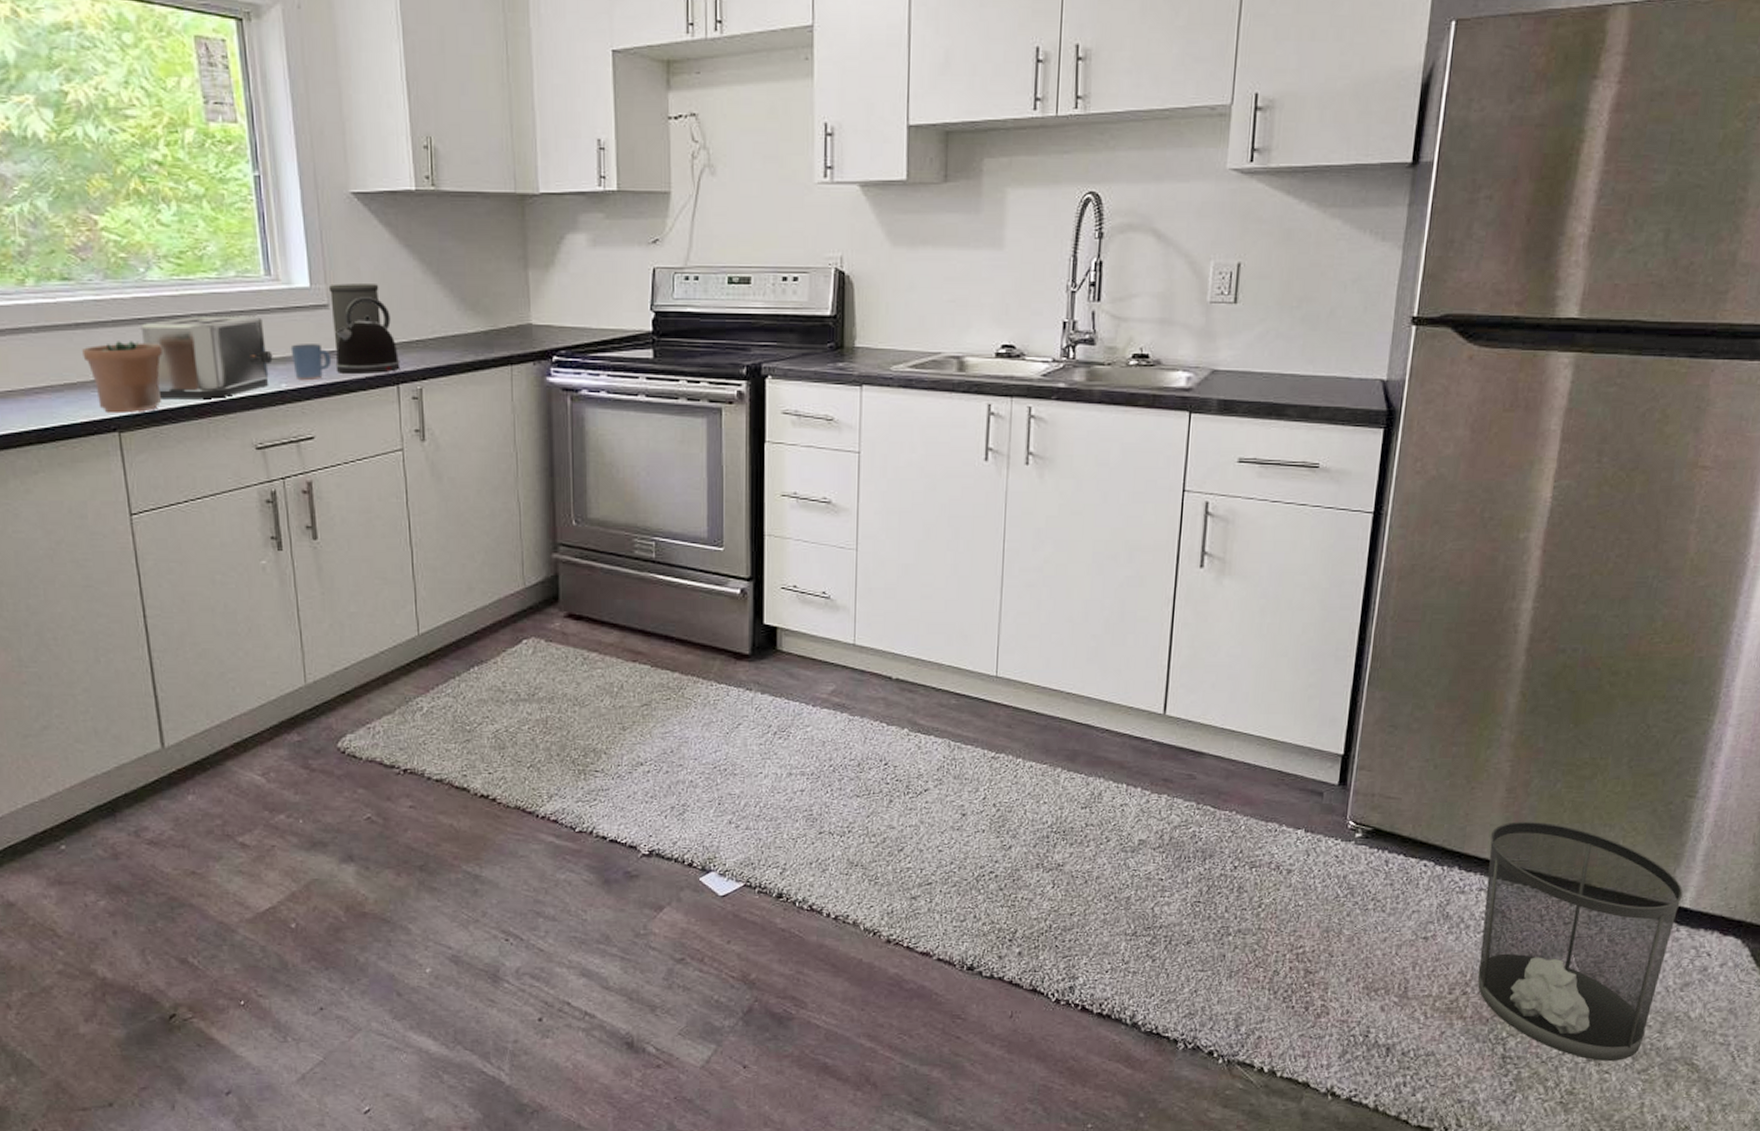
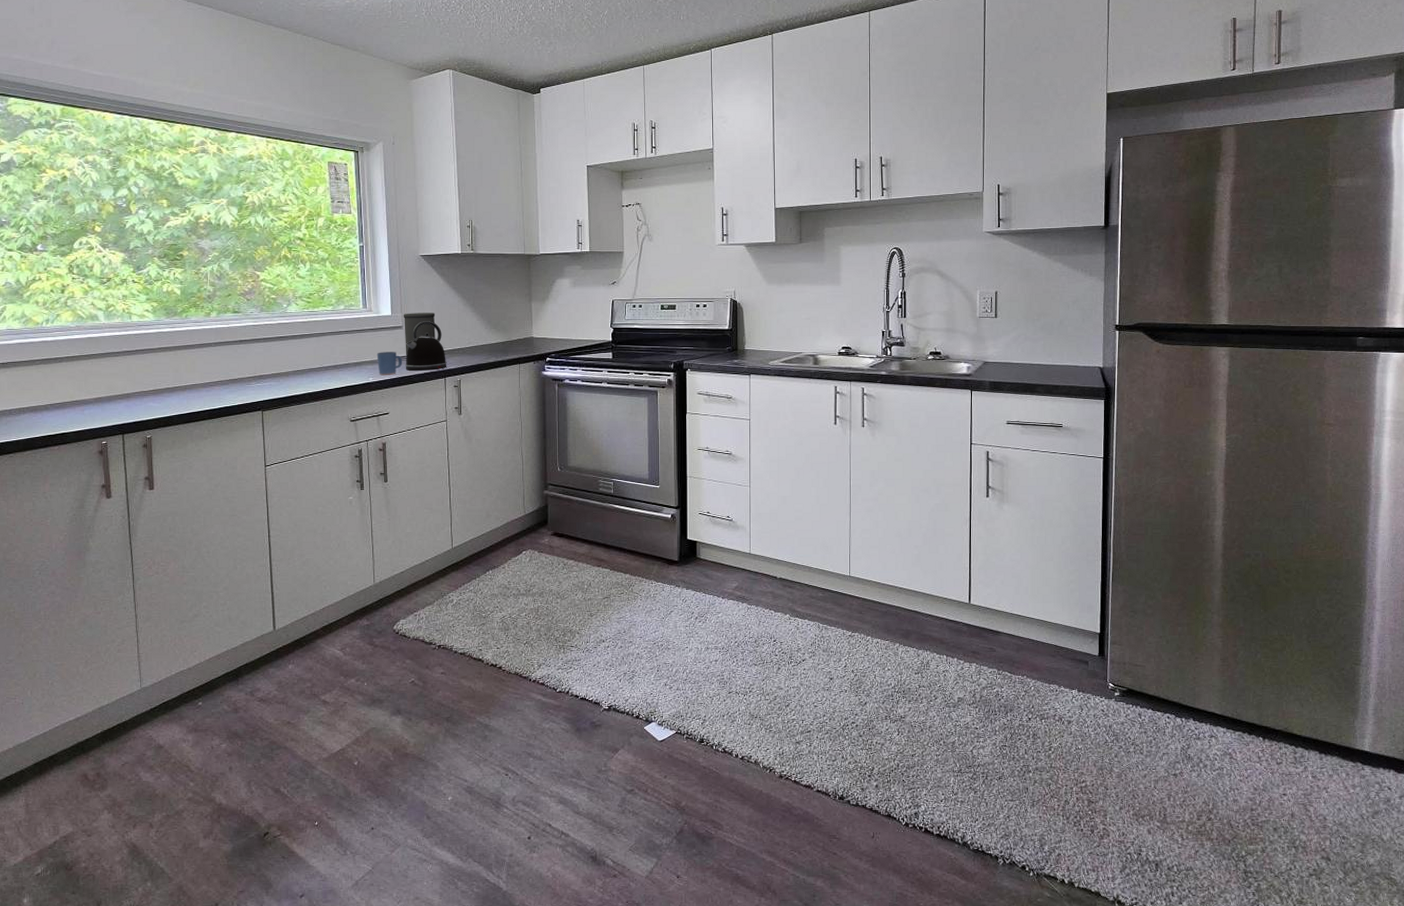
planter: present [82,341,164,412] -> none [243,351,295,398]
toaster: present [140,315,273,400] -> none [281,334,365,389]
waste bin: present [1477,821,1683,1061] -> none [1213,683,1363,875]

